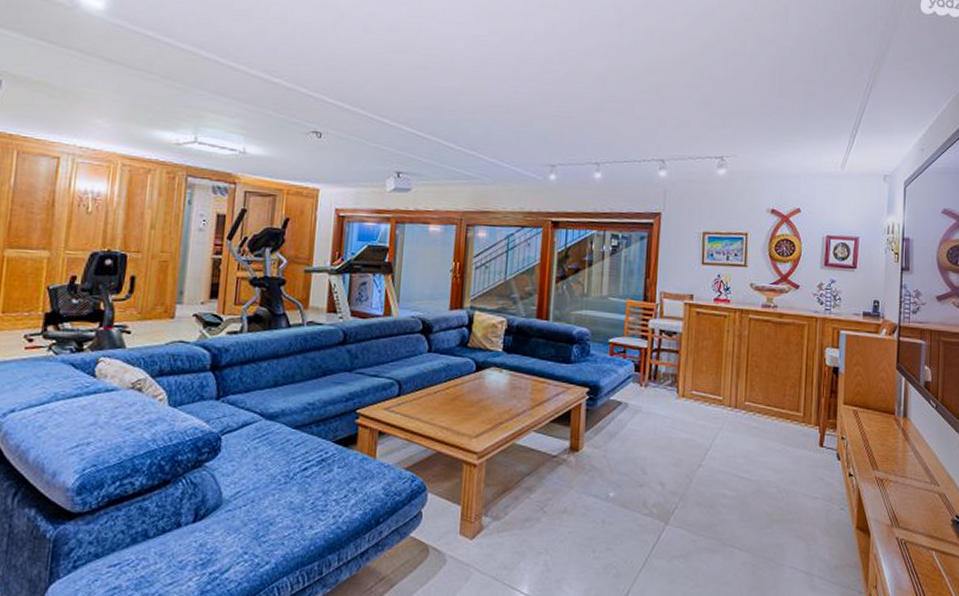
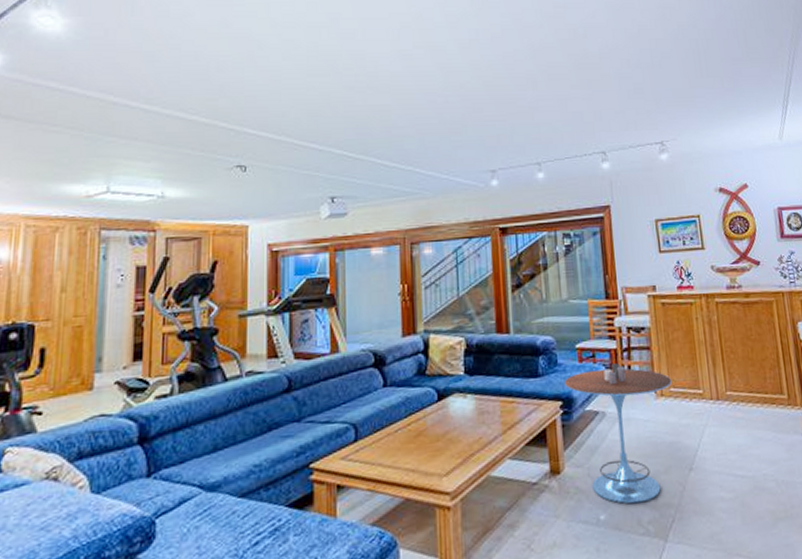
side table: none [594,359,695,488] -> present [565,360,672,504]

